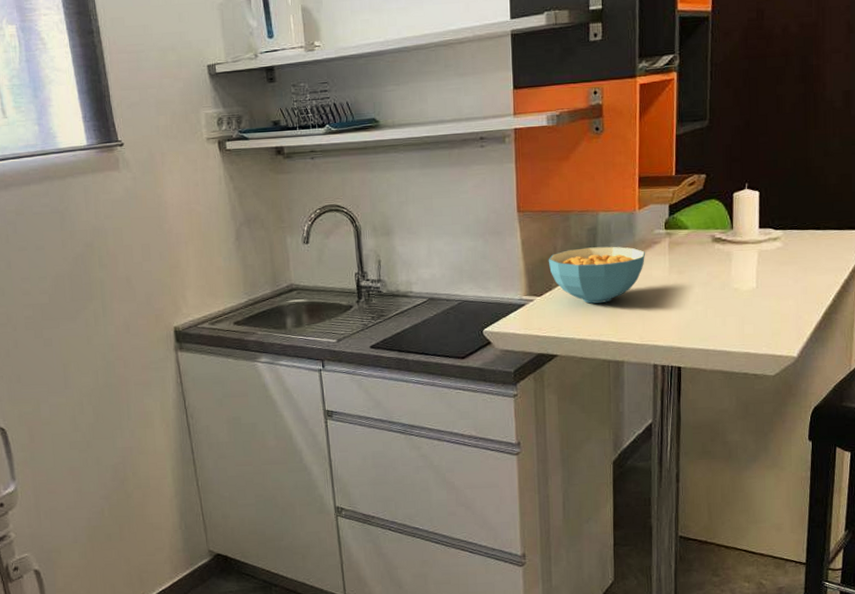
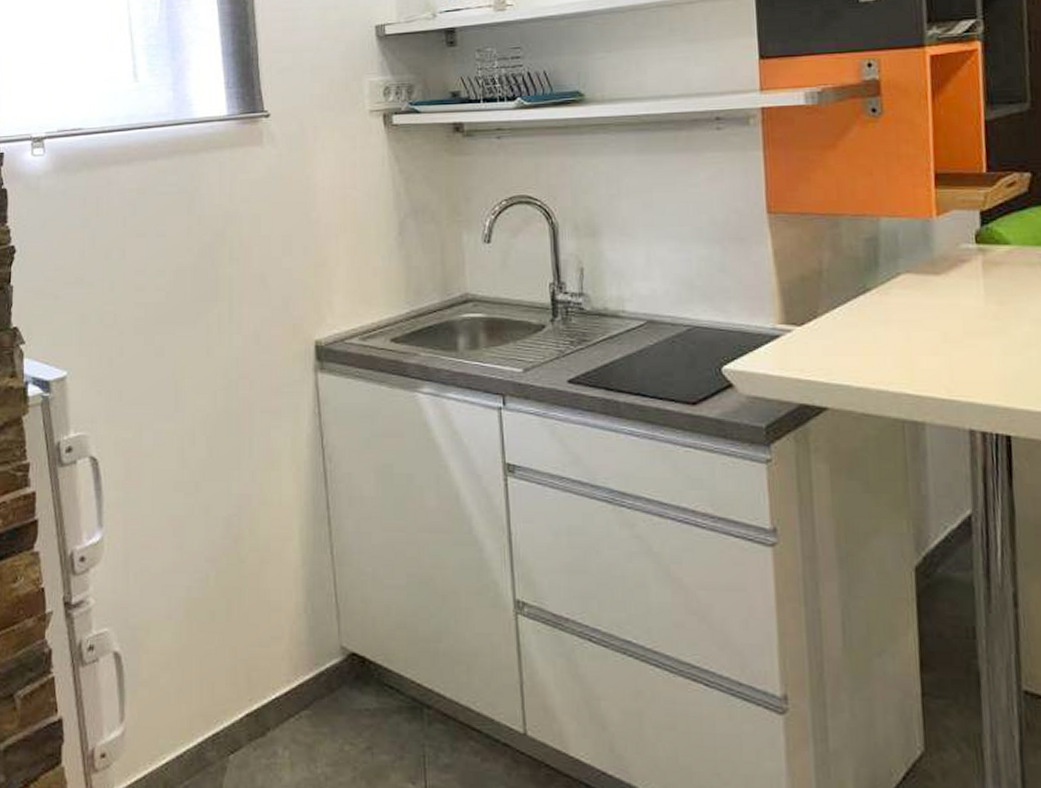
cereal bowl: present [548,246,646,304] -> none [811,263,950,339]

